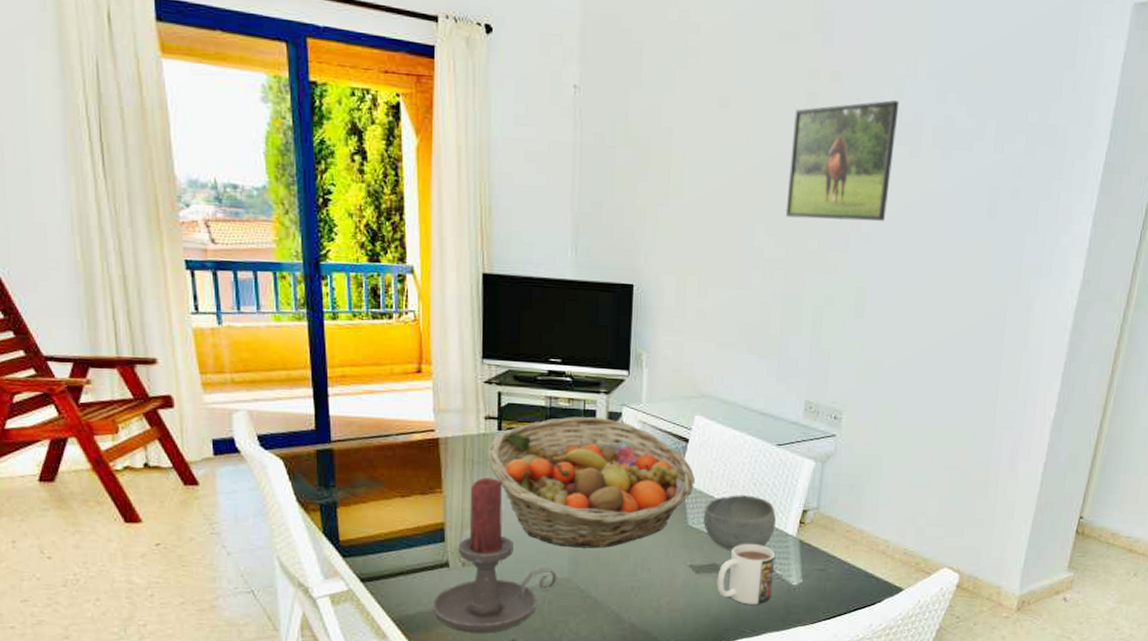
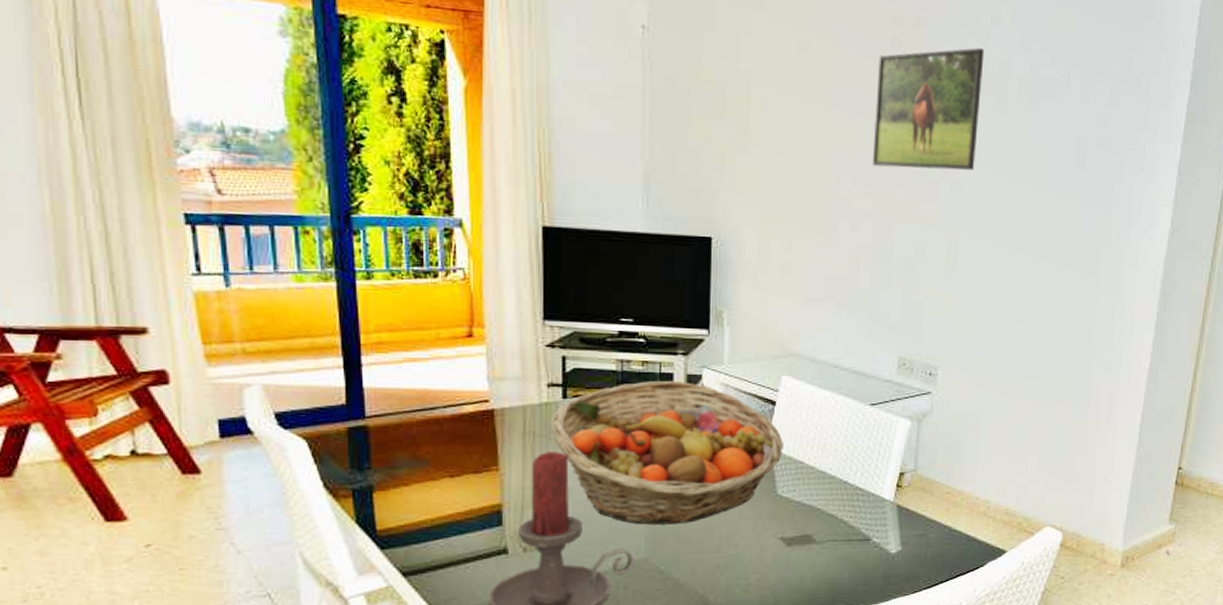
bowl: present [704,495,776,550] -> none [794,459,871,519]
mug: present [716,543,776,605] -> none [810,510,872,577]

